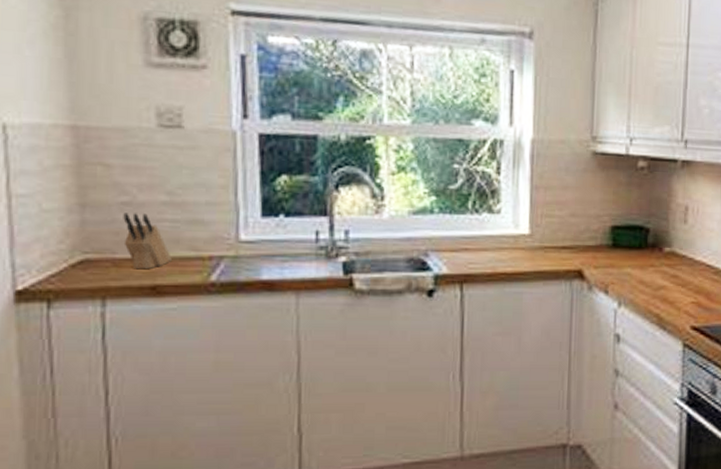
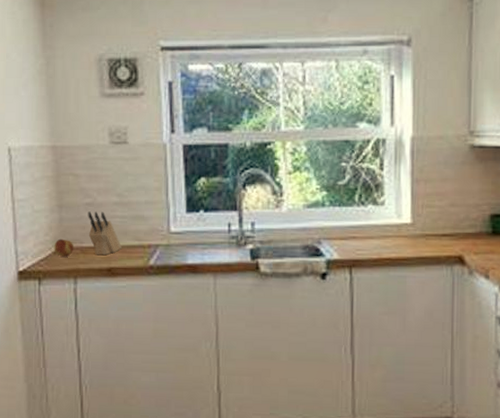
fruit: none [71,247,103,271] -> present [54,238,74,257]

